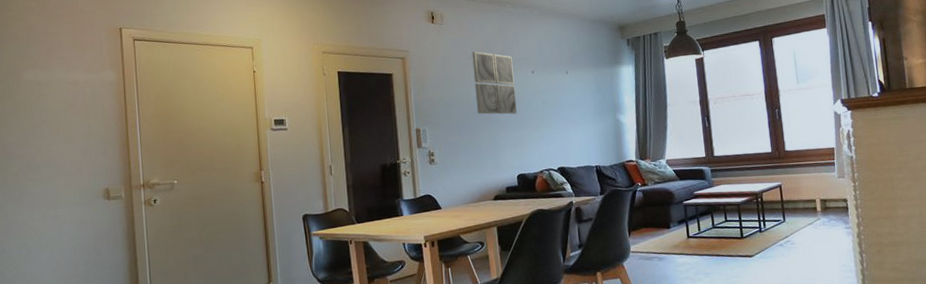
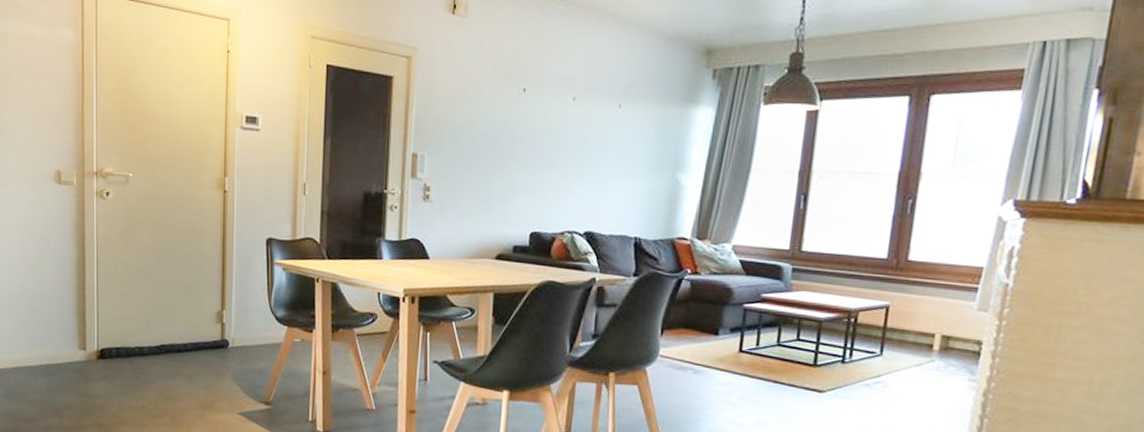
wall art: present [472,51,517,115] -> none [492,60,550,152]

